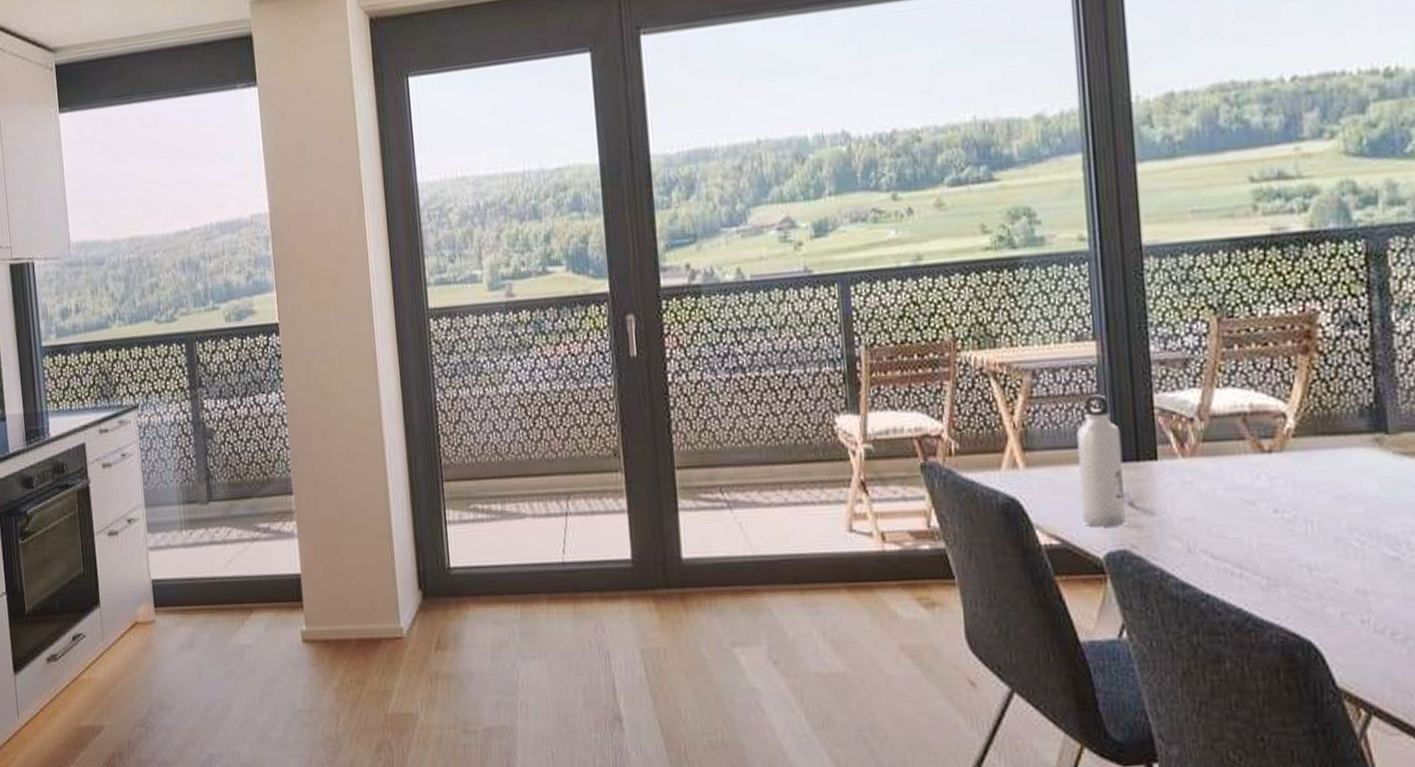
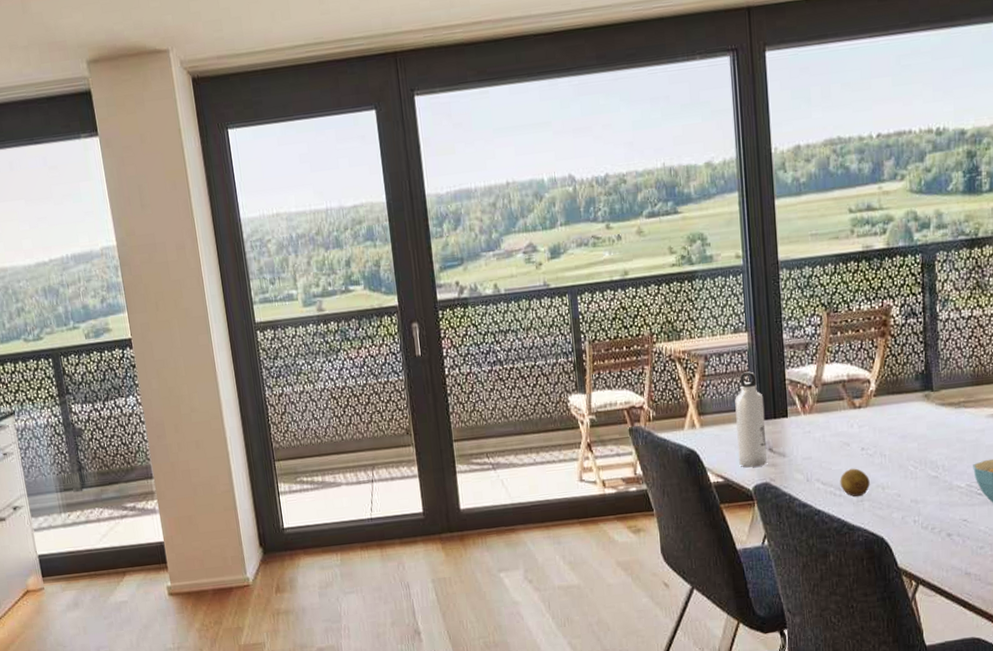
fruit: none [1240,538,1288,578] -> present [840,468,870,496]

